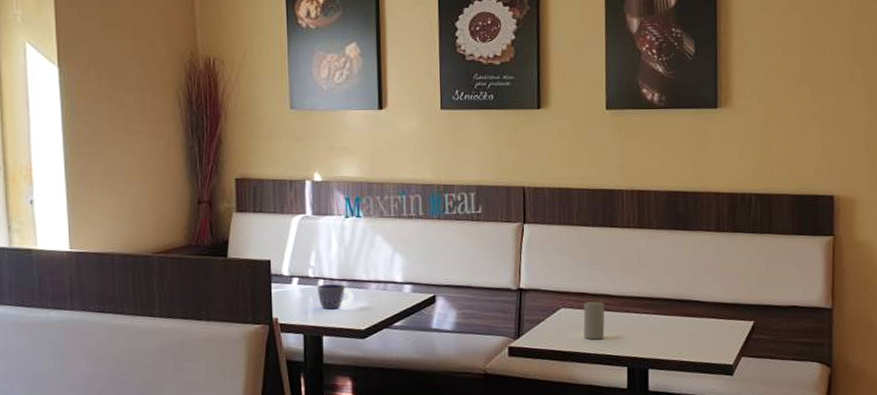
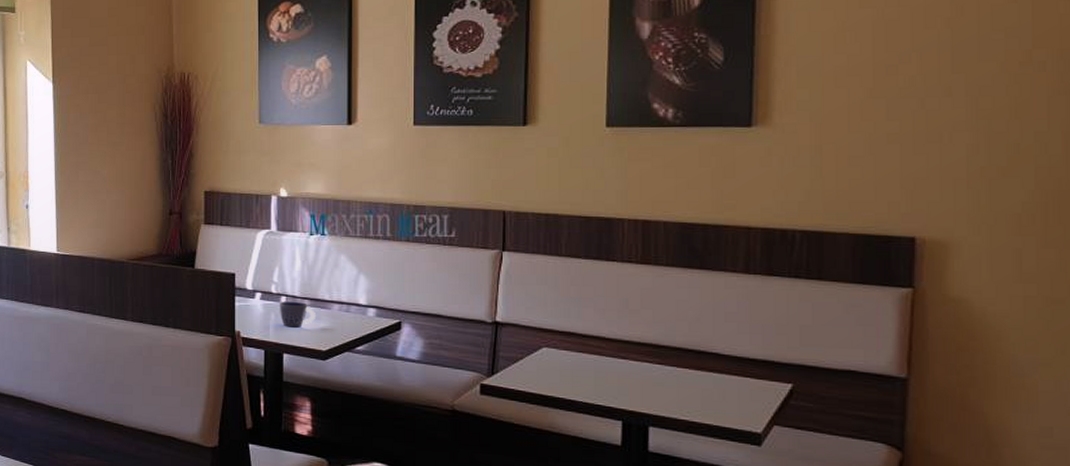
cup: present [583,301,605,340] -> none [569,343,597,387]

